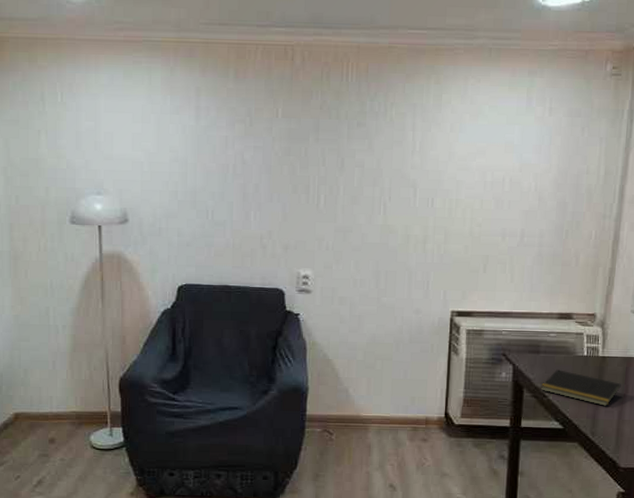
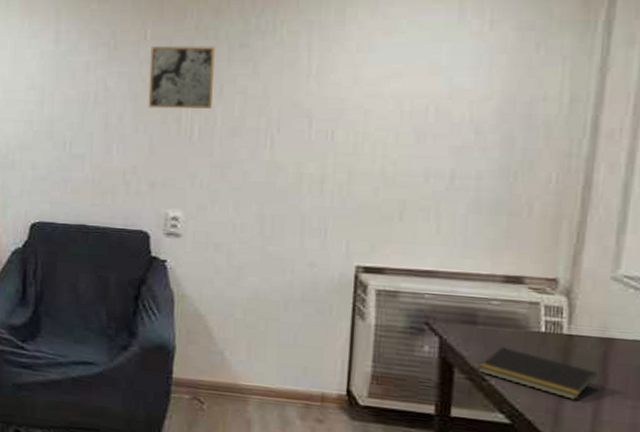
wall art: none [280,123,337,180] -> present [148,45,215,109]

